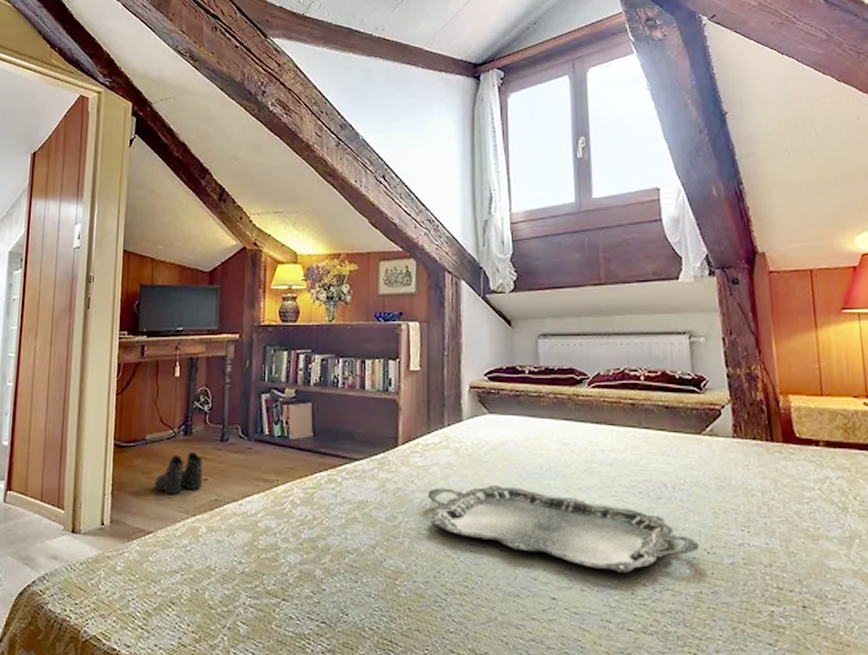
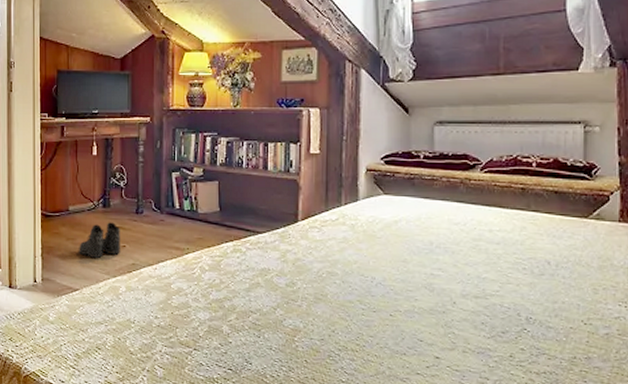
serving tray: present [427,486,699,573] -> none [324,259,577,338]

